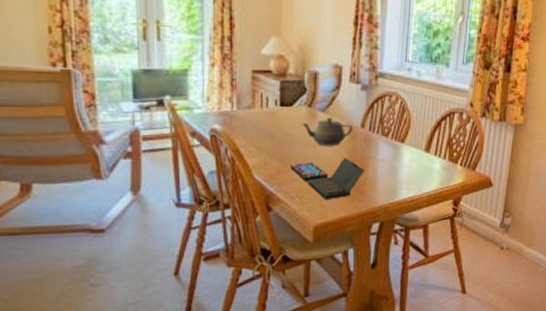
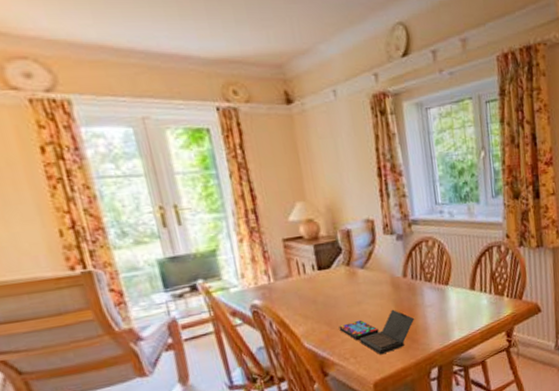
teapot: present [302,117,354,145] -> none [343,272,396,302]

